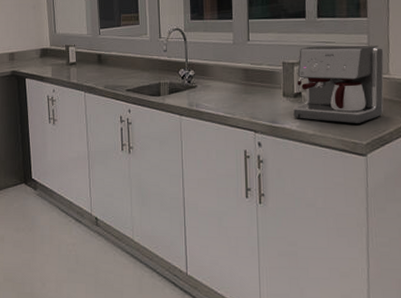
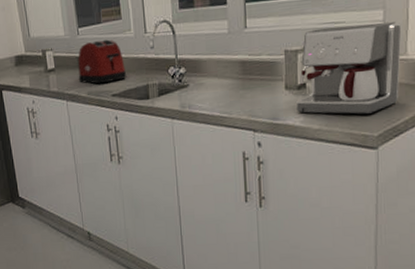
toaster: none [97,40,141,79] -> present [78,39,127,84]

